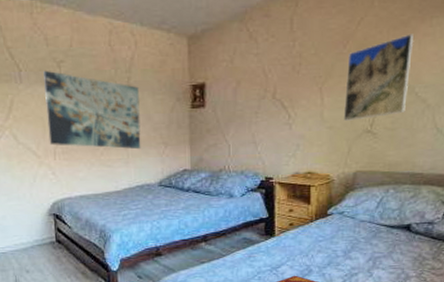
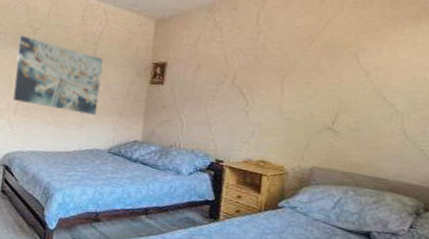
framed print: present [344,34,414,121] -> none [304,39,384,116]

